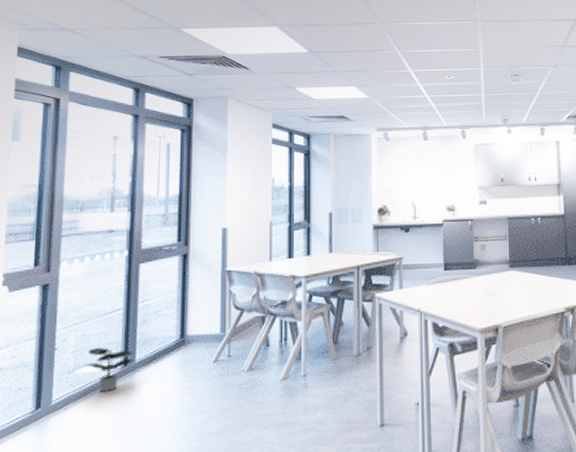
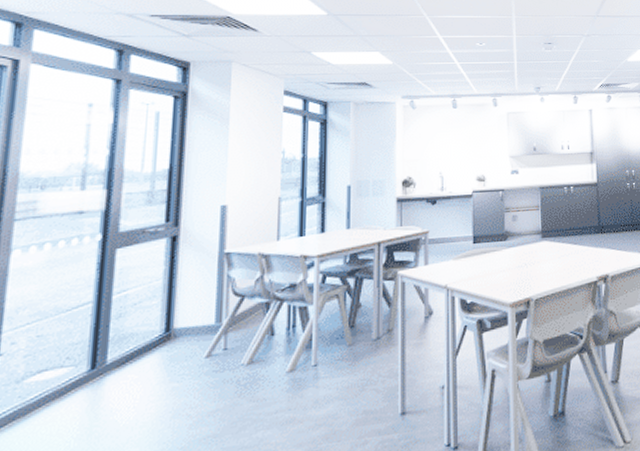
potted plant: present [87,348,135,392] -> none [43,349,106,402]

